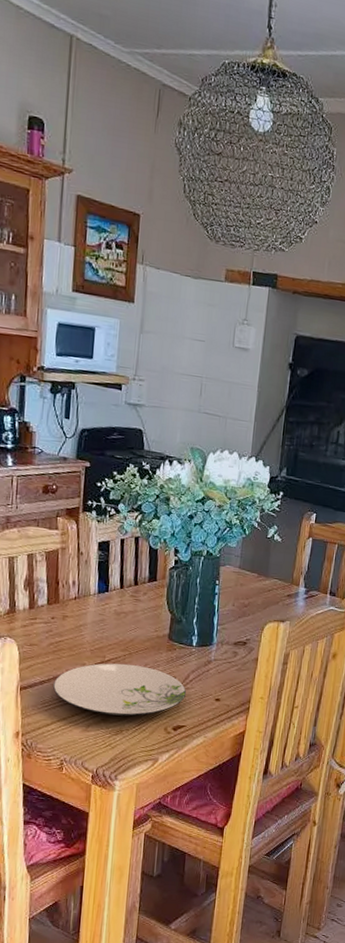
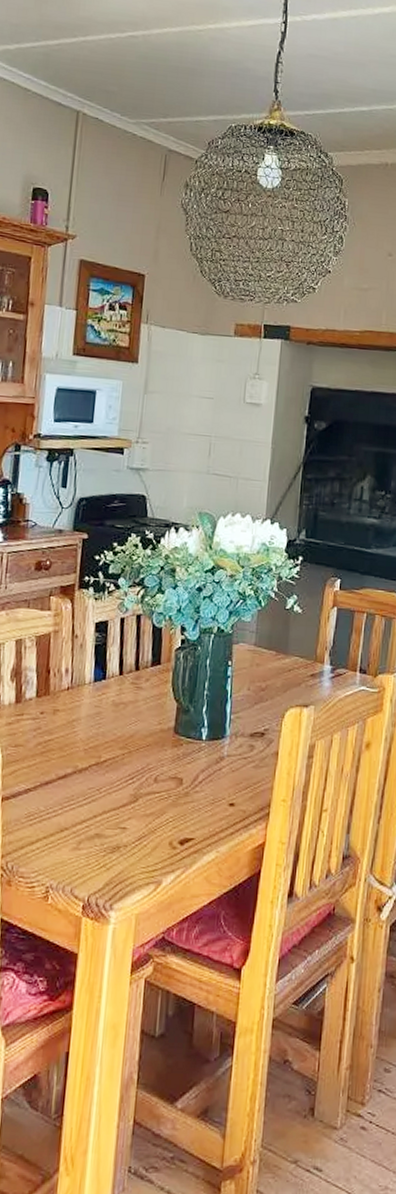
plate: present [53,663,186,716] -> none [40,764,195,829]

